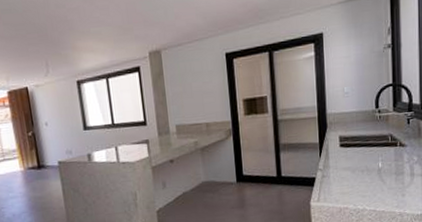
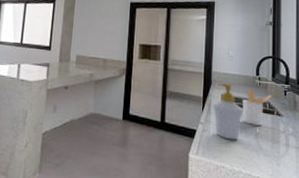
soap bottle: none [330,122,364,181] -> present [212,83,244,140]
utensil holder: none [361,125,395,162] -> present [242,90,273,126]

